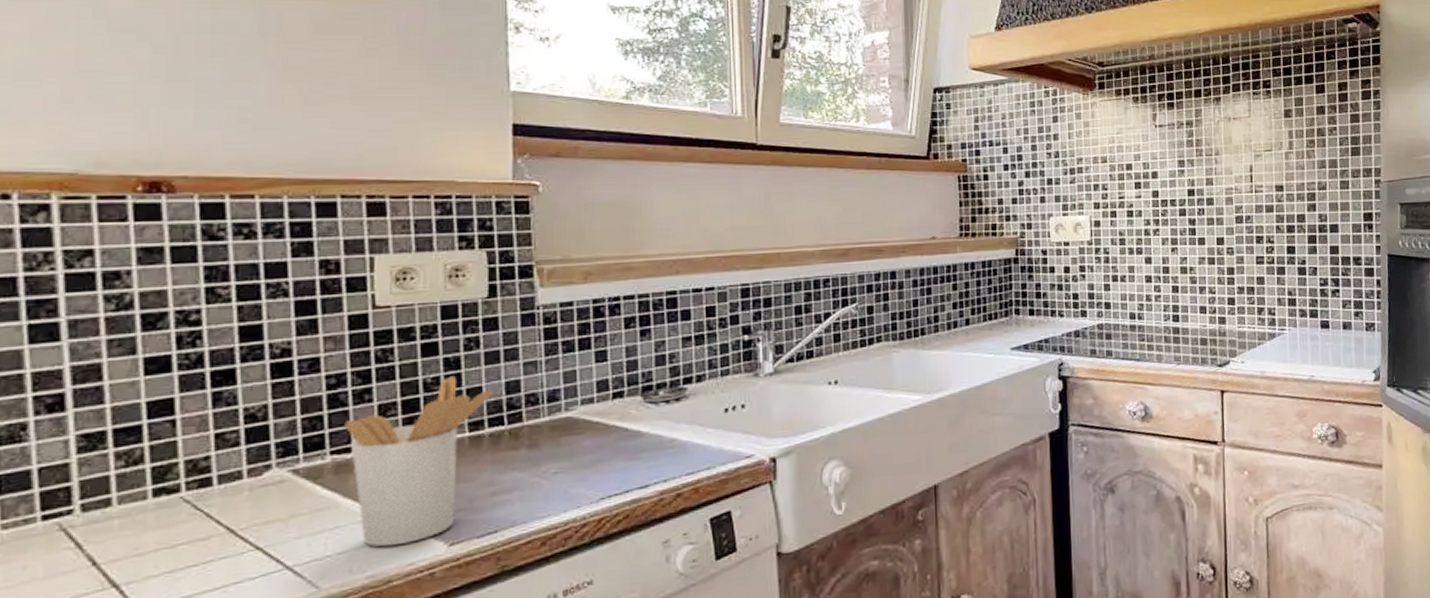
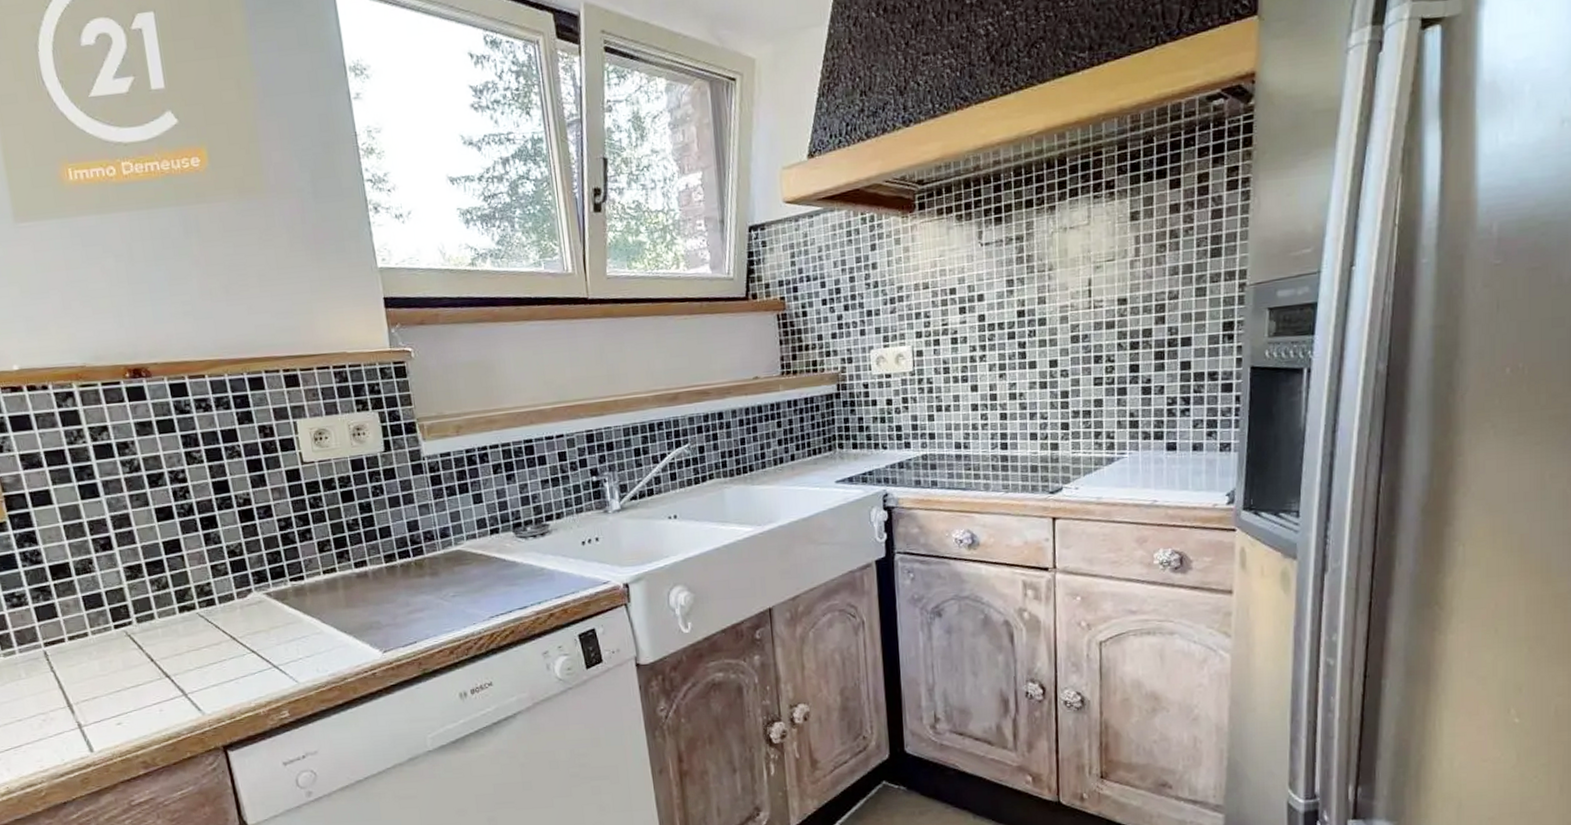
utensil holder: present [344,376,494,547] -> none [296,517,400,653]

